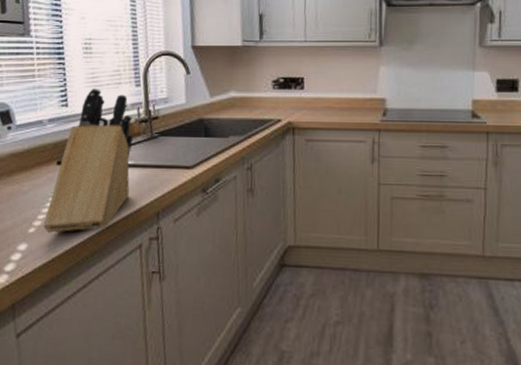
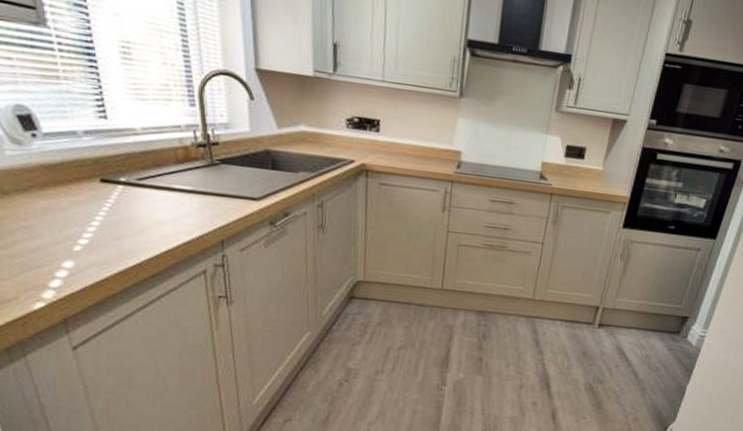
knife block: present [43,87,134,233] -> none [90,101,191,253]

